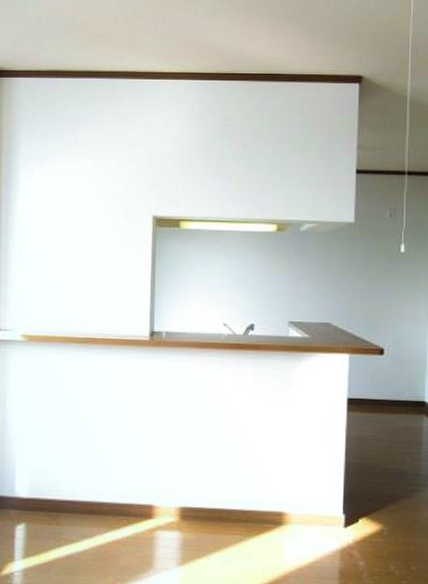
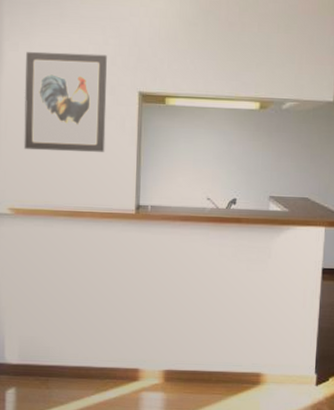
wall art: none [37,178,121,277] -> present [24,51,107,152]

